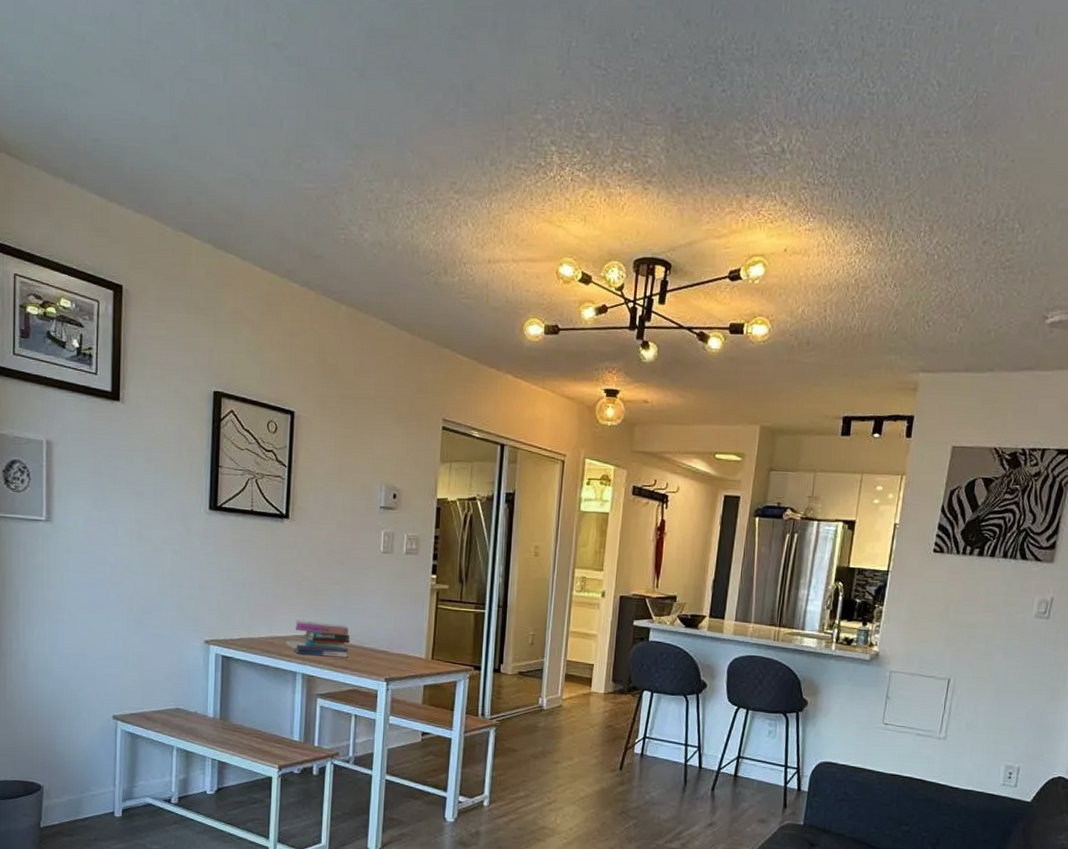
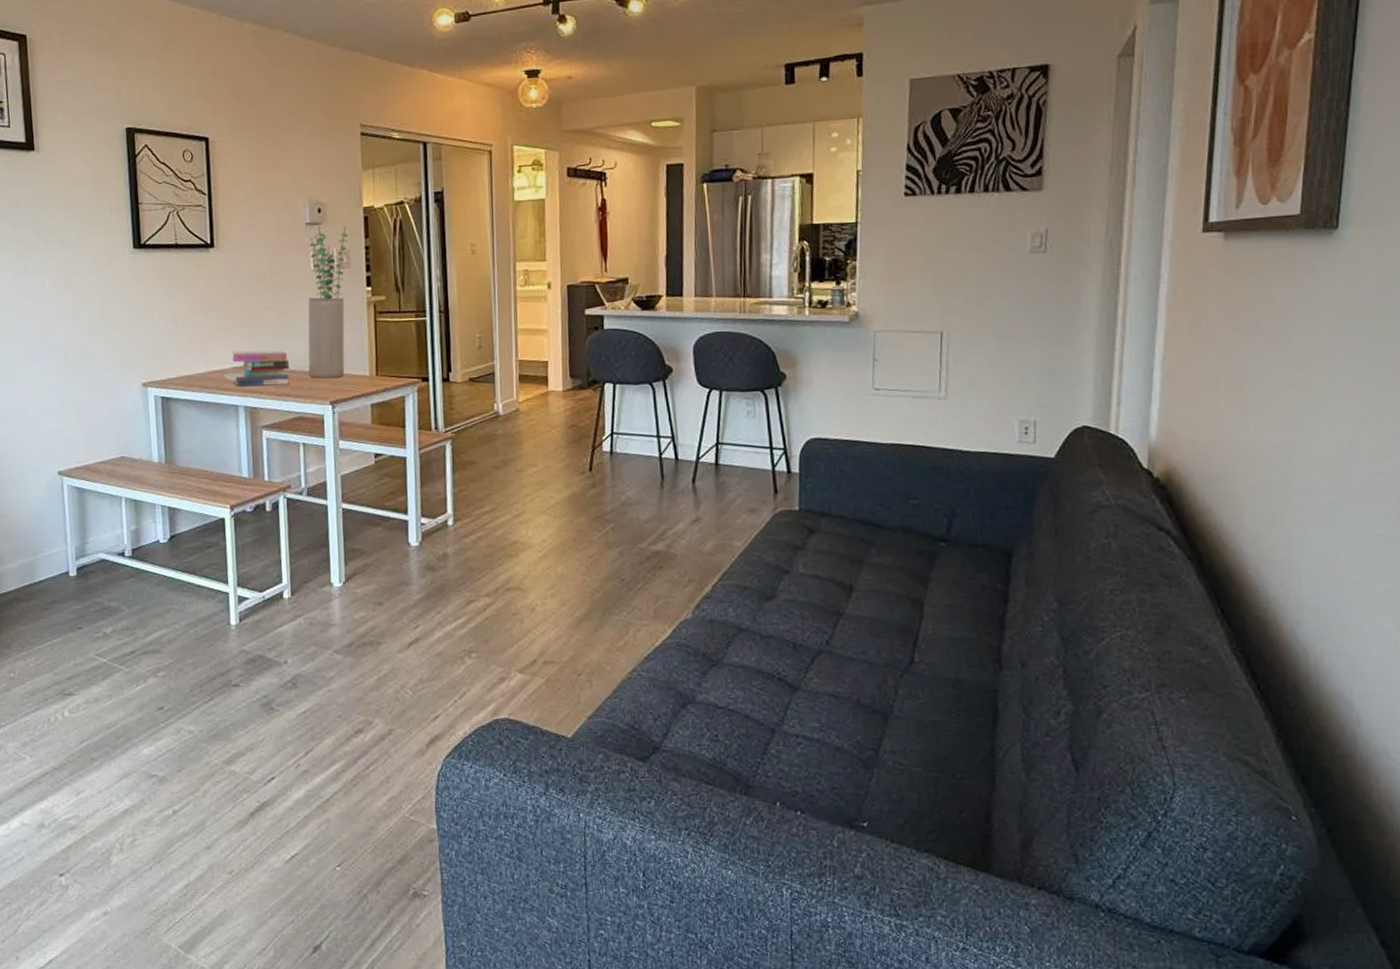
vase: none [367,512,420,658] -> present [308,226,348,380]

